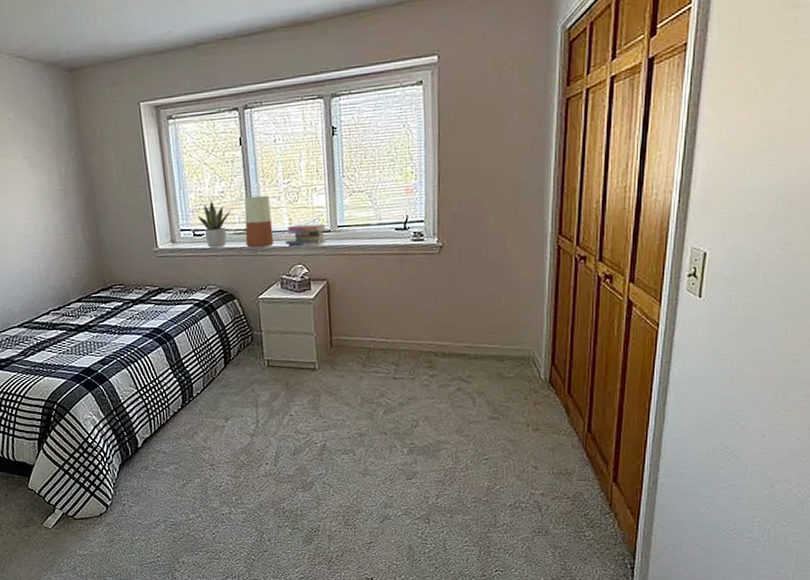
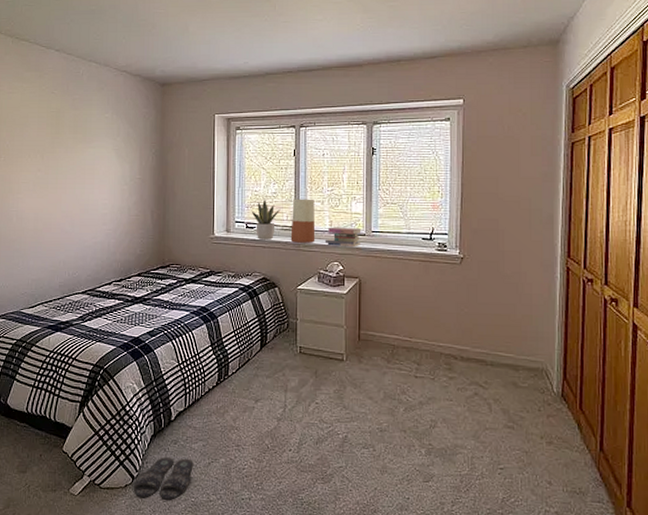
slippers: none [109,482,169,524] -> present [134,457,193,500]

